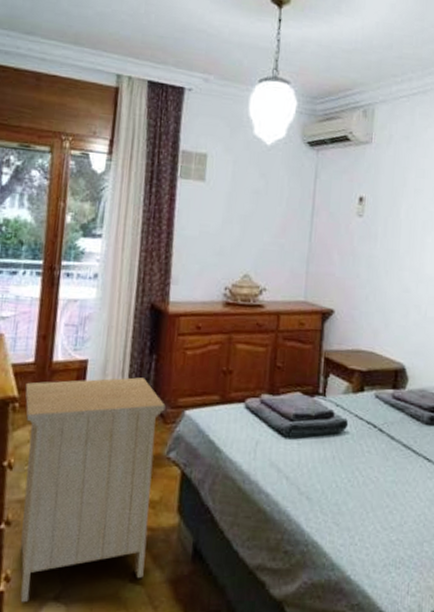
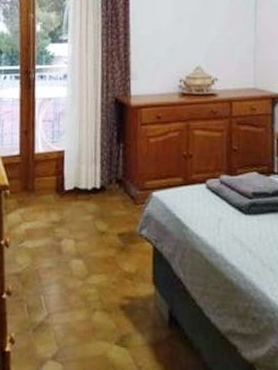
nightstand: present [20,377,166,603] -> none [13,164,135,362]

